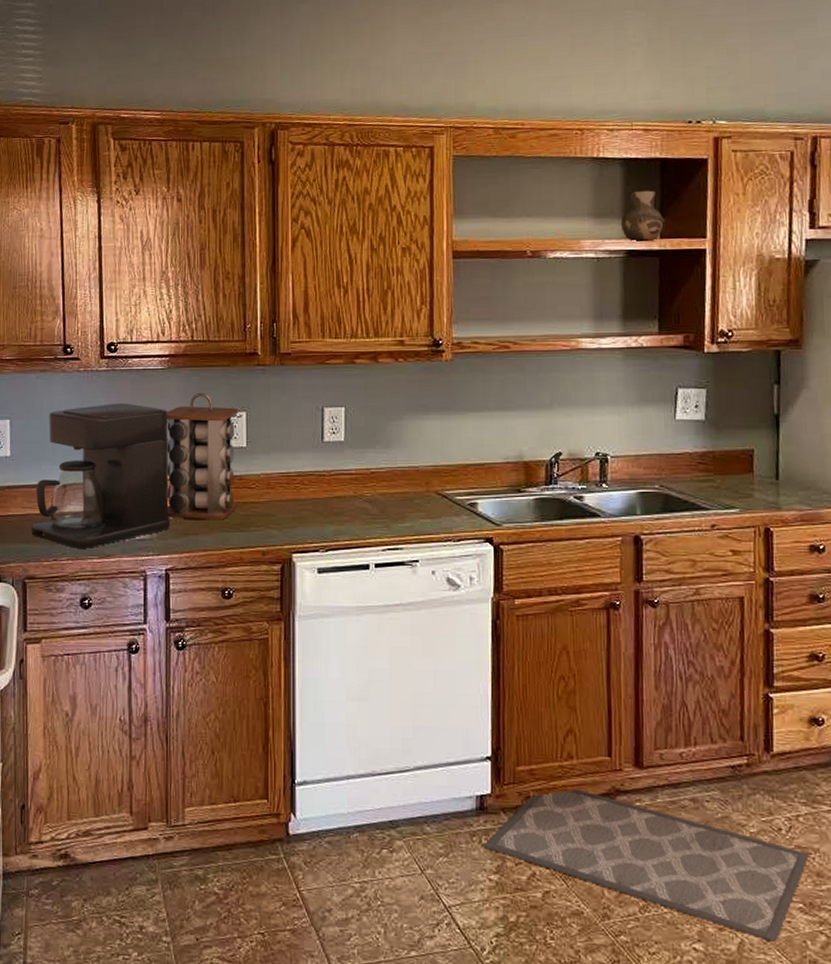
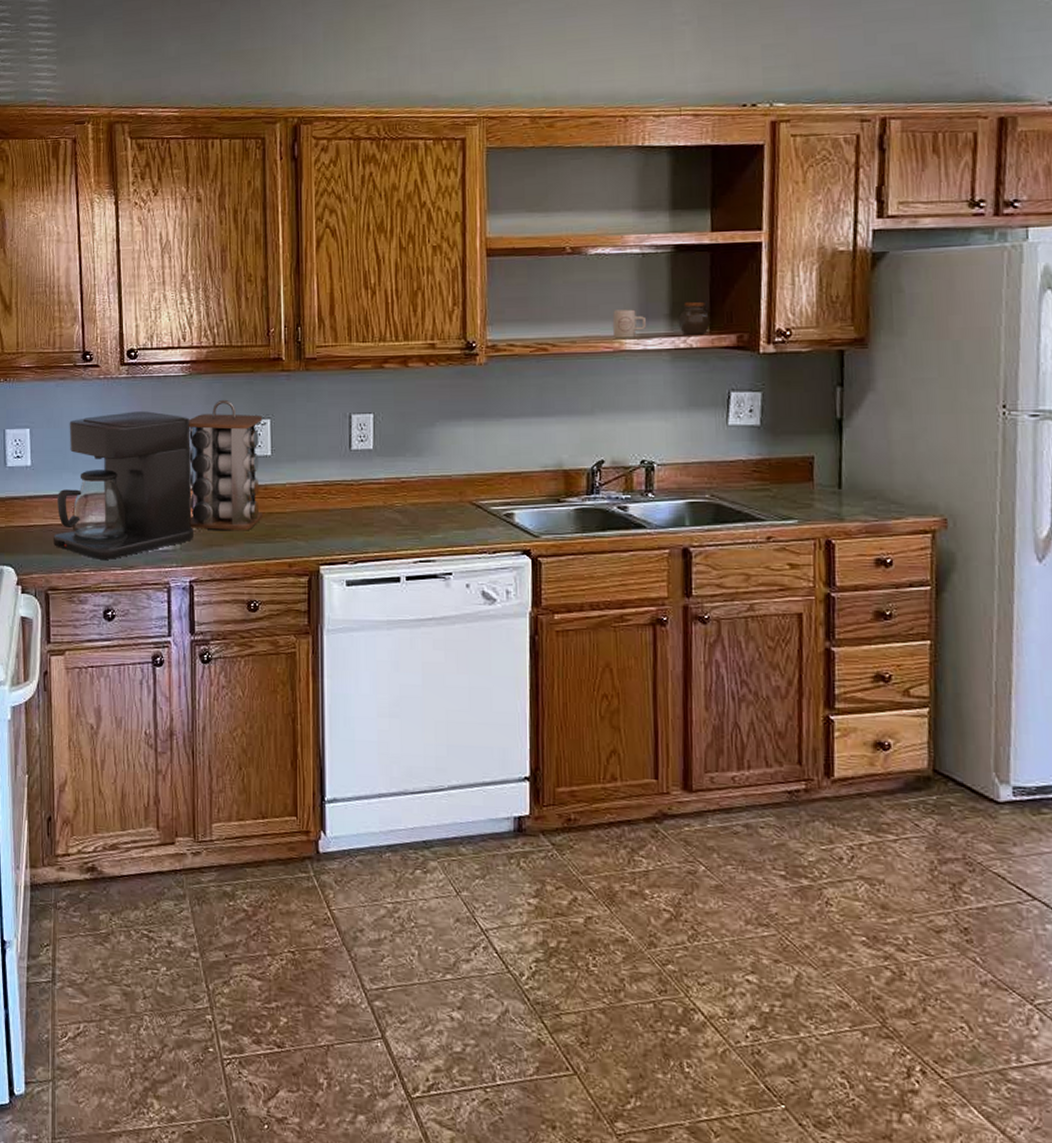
bath mat: present [484,787,809,942] -> none [522,810,873,976]
mug: none [569,310,602,337] -> present [612,309,647,339]
ceramic pitcher: present [621,190,665,243] -> none [669,180,717,237]
jar: none [630,303,660,336] -> present [678,301,711,336]

